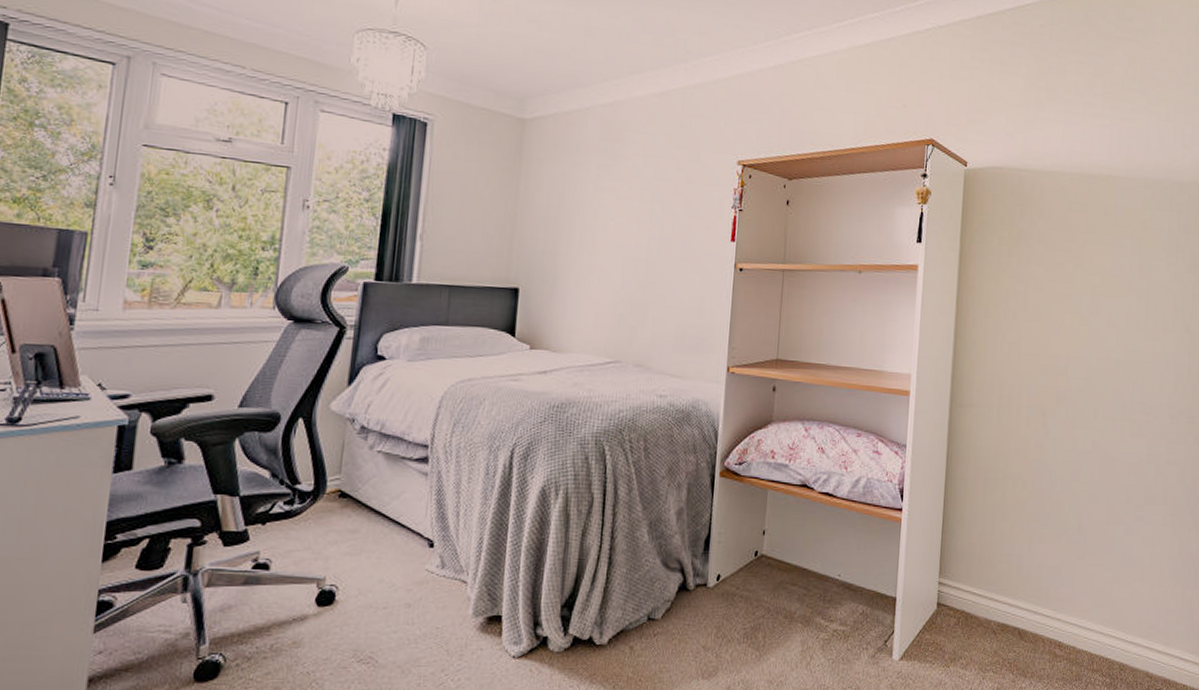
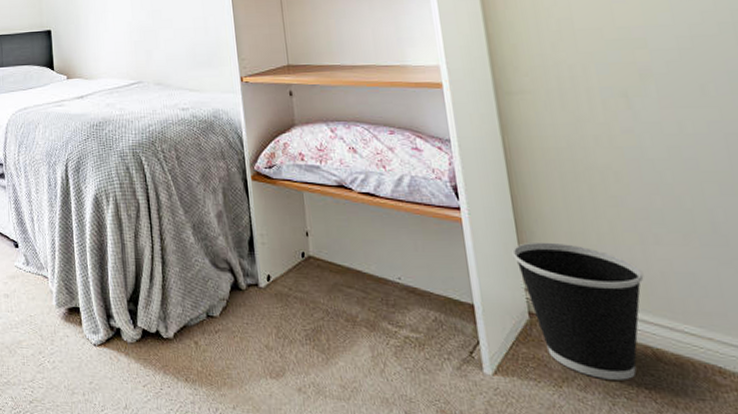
wastebasket: none [935,540,1026,657] -> present [512,242,644,380]

